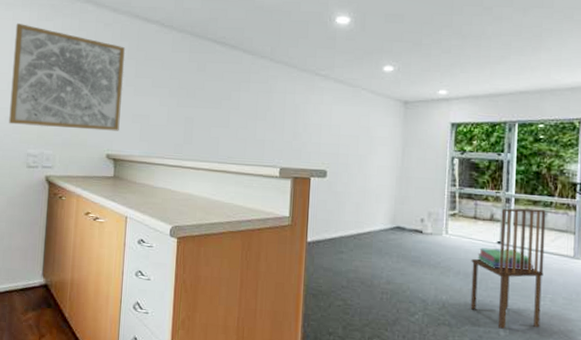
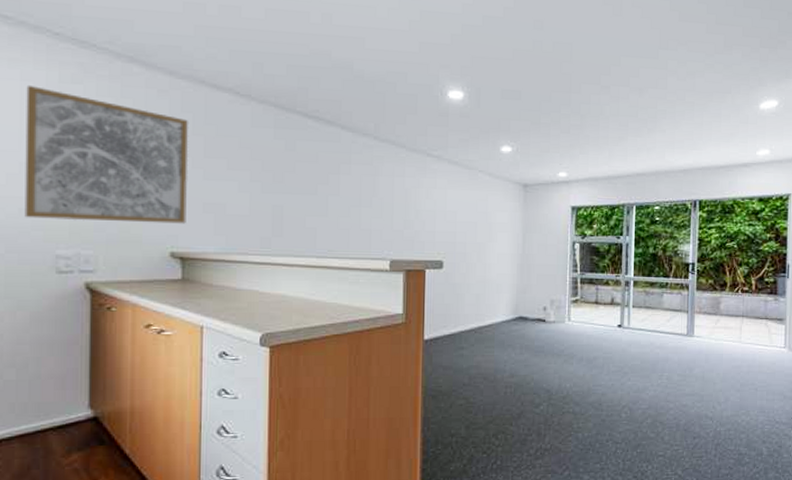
dining chair: present [470,208,546,329] -> none [593,290,662,411]
stack of books: present [477,247,534,270] -> none [599,332,651,352]

